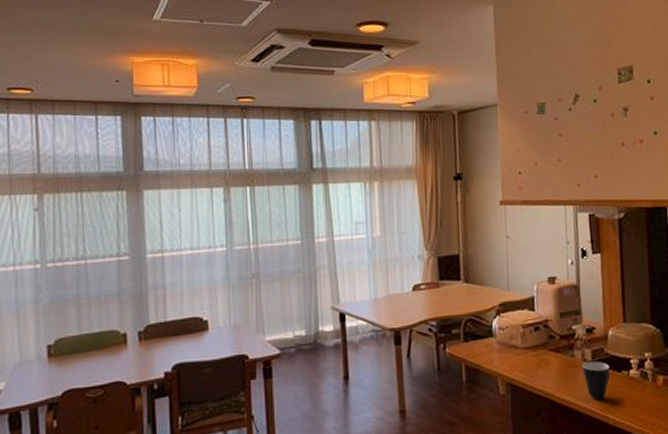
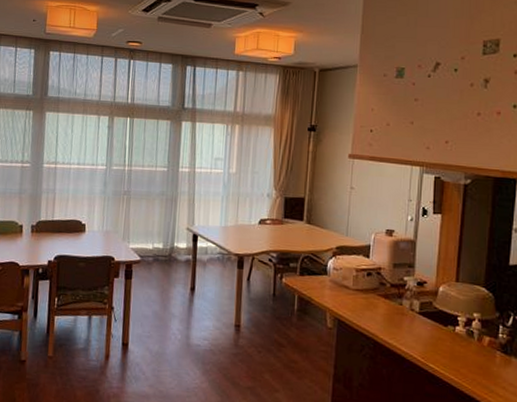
mug: present [582,361,611,399] -> none [408,312,436,348]

